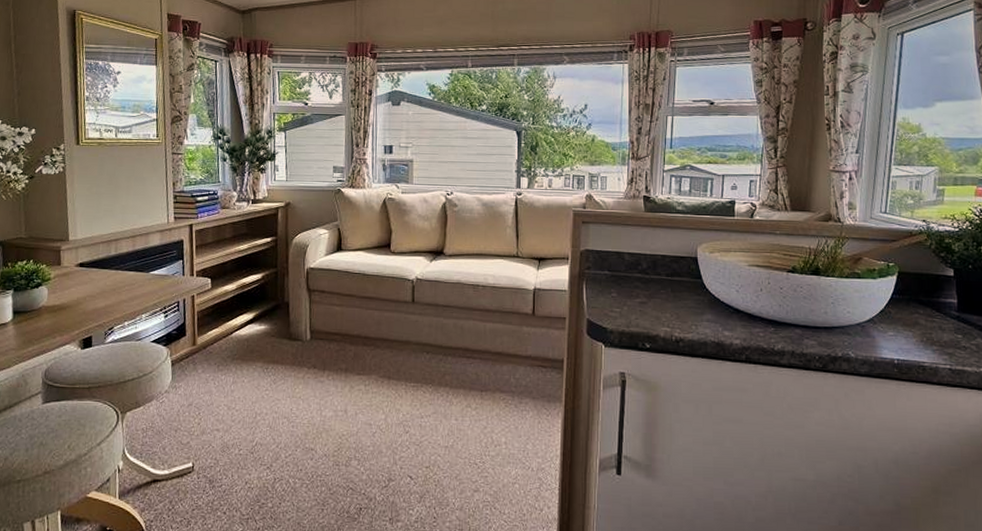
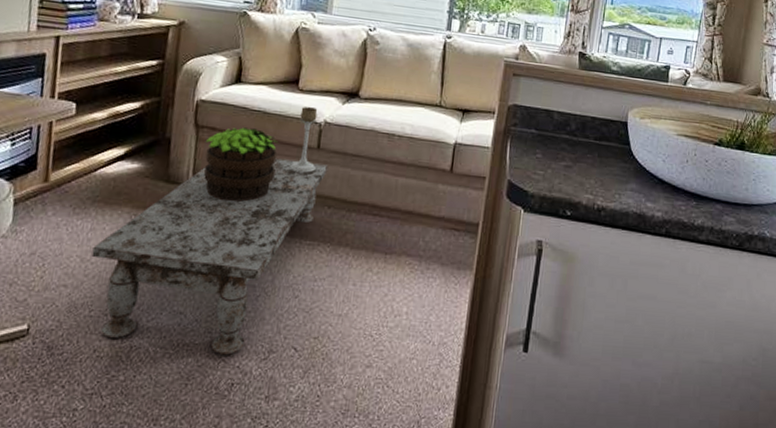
coffee table: none [236,313,424,484] -> present [91,158,329,355]
potted plant: none [318,288,379,352] -> present [204,127,279,202]
candle holder: none [390,266,413,324] -> present [290,106,318,173]

